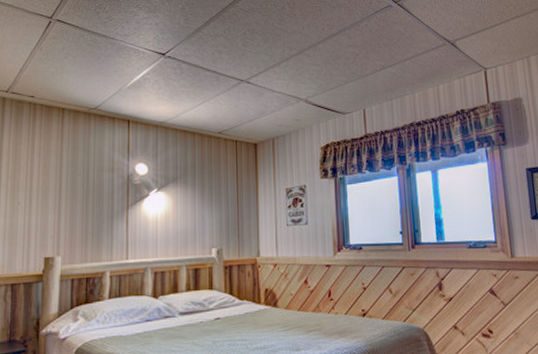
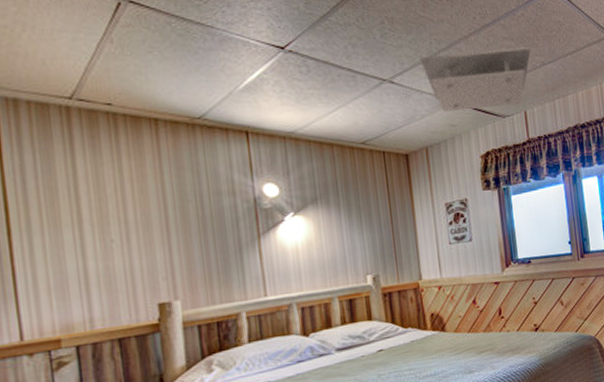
ceiling light: none [273,52,373,109] -> present [419,46,531,113]

